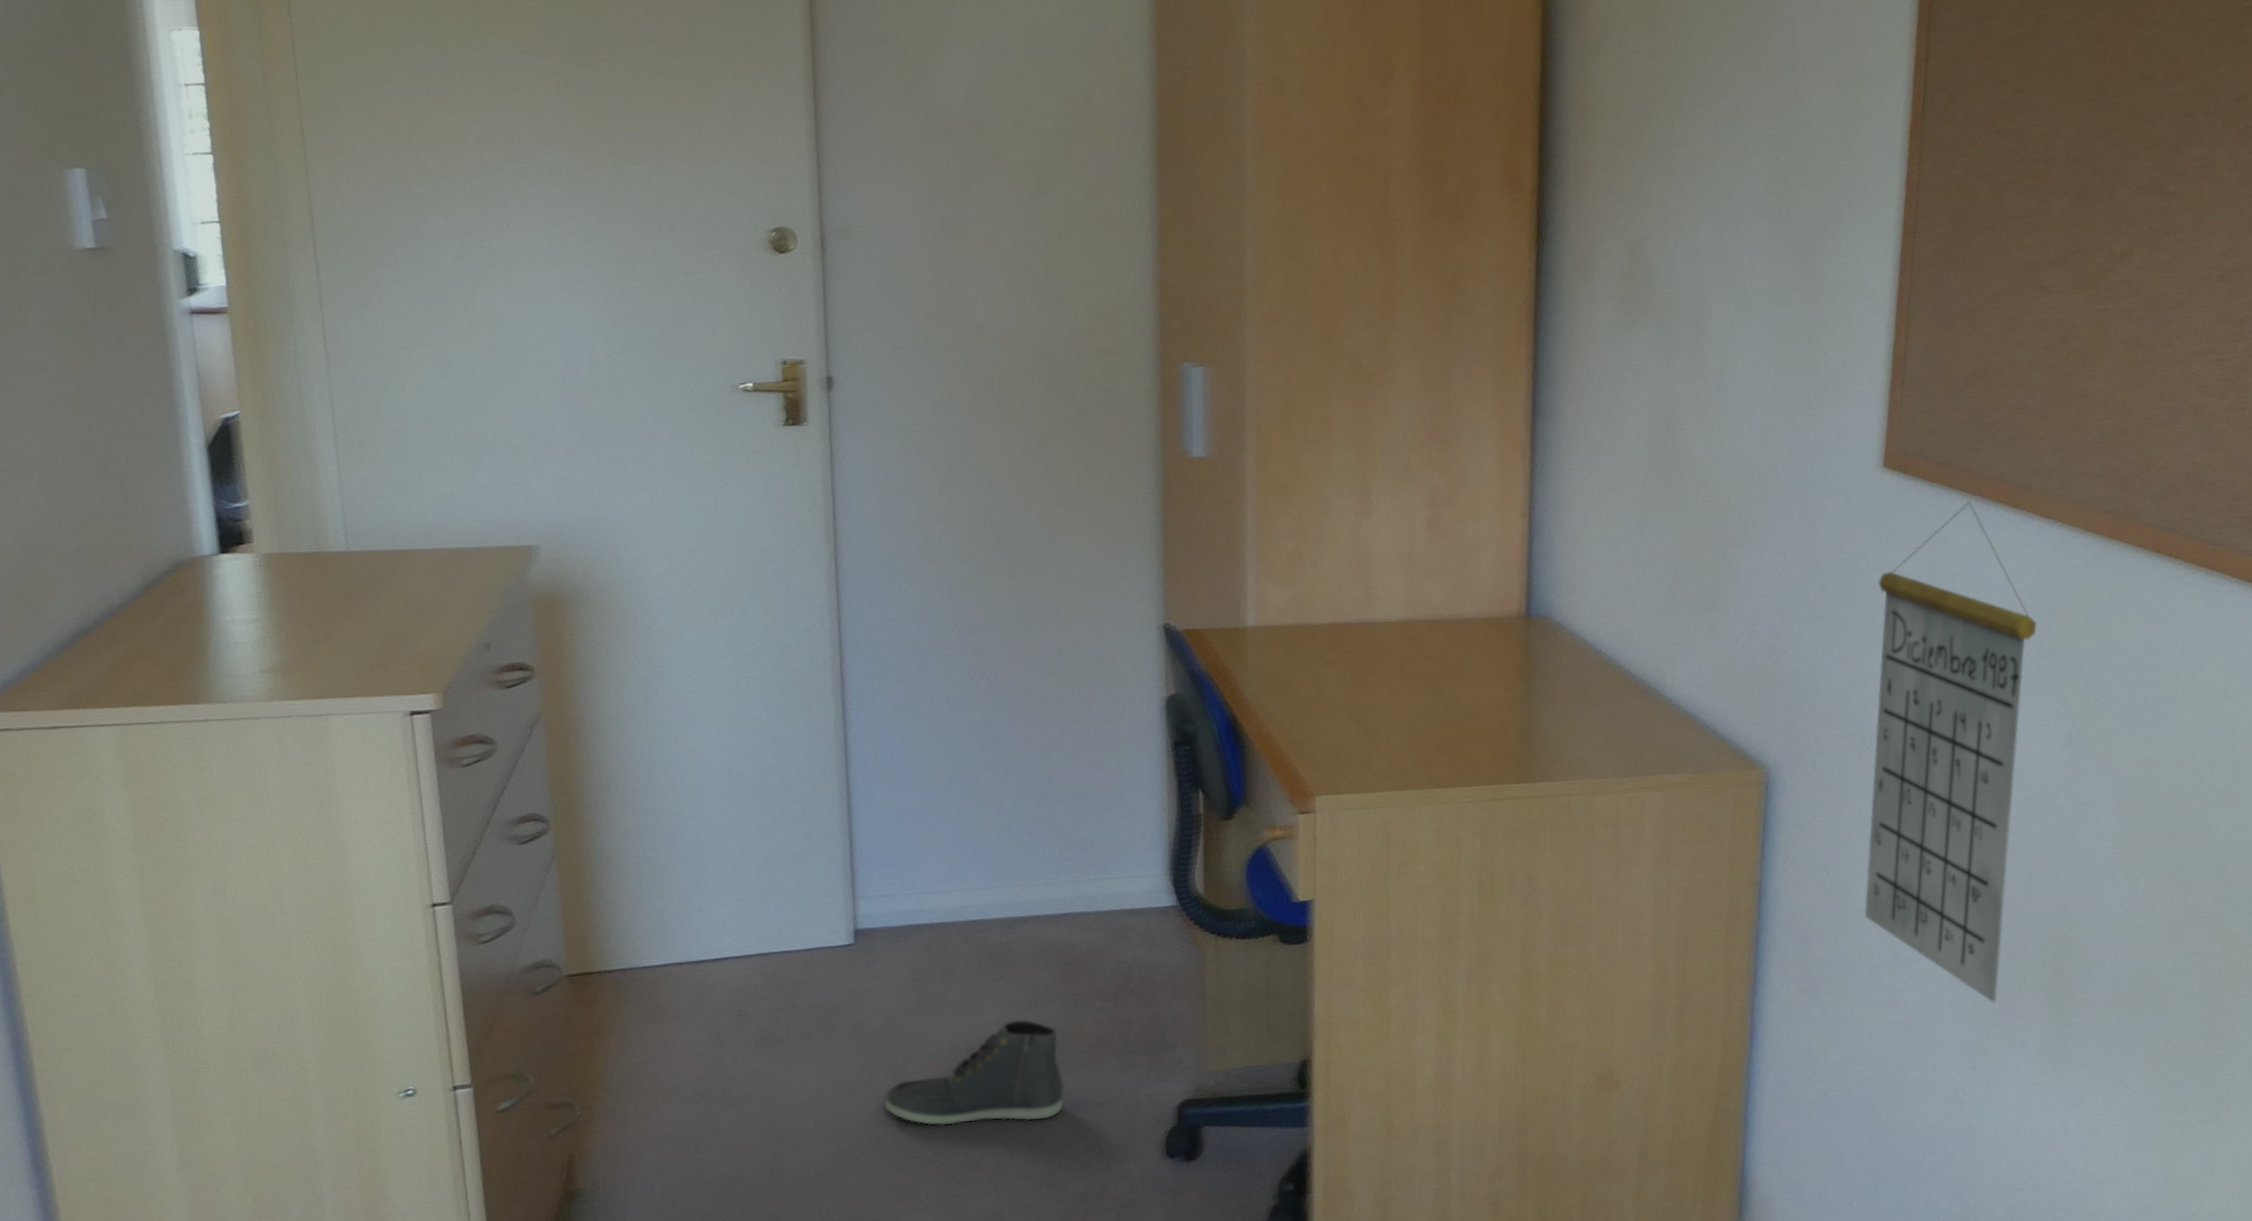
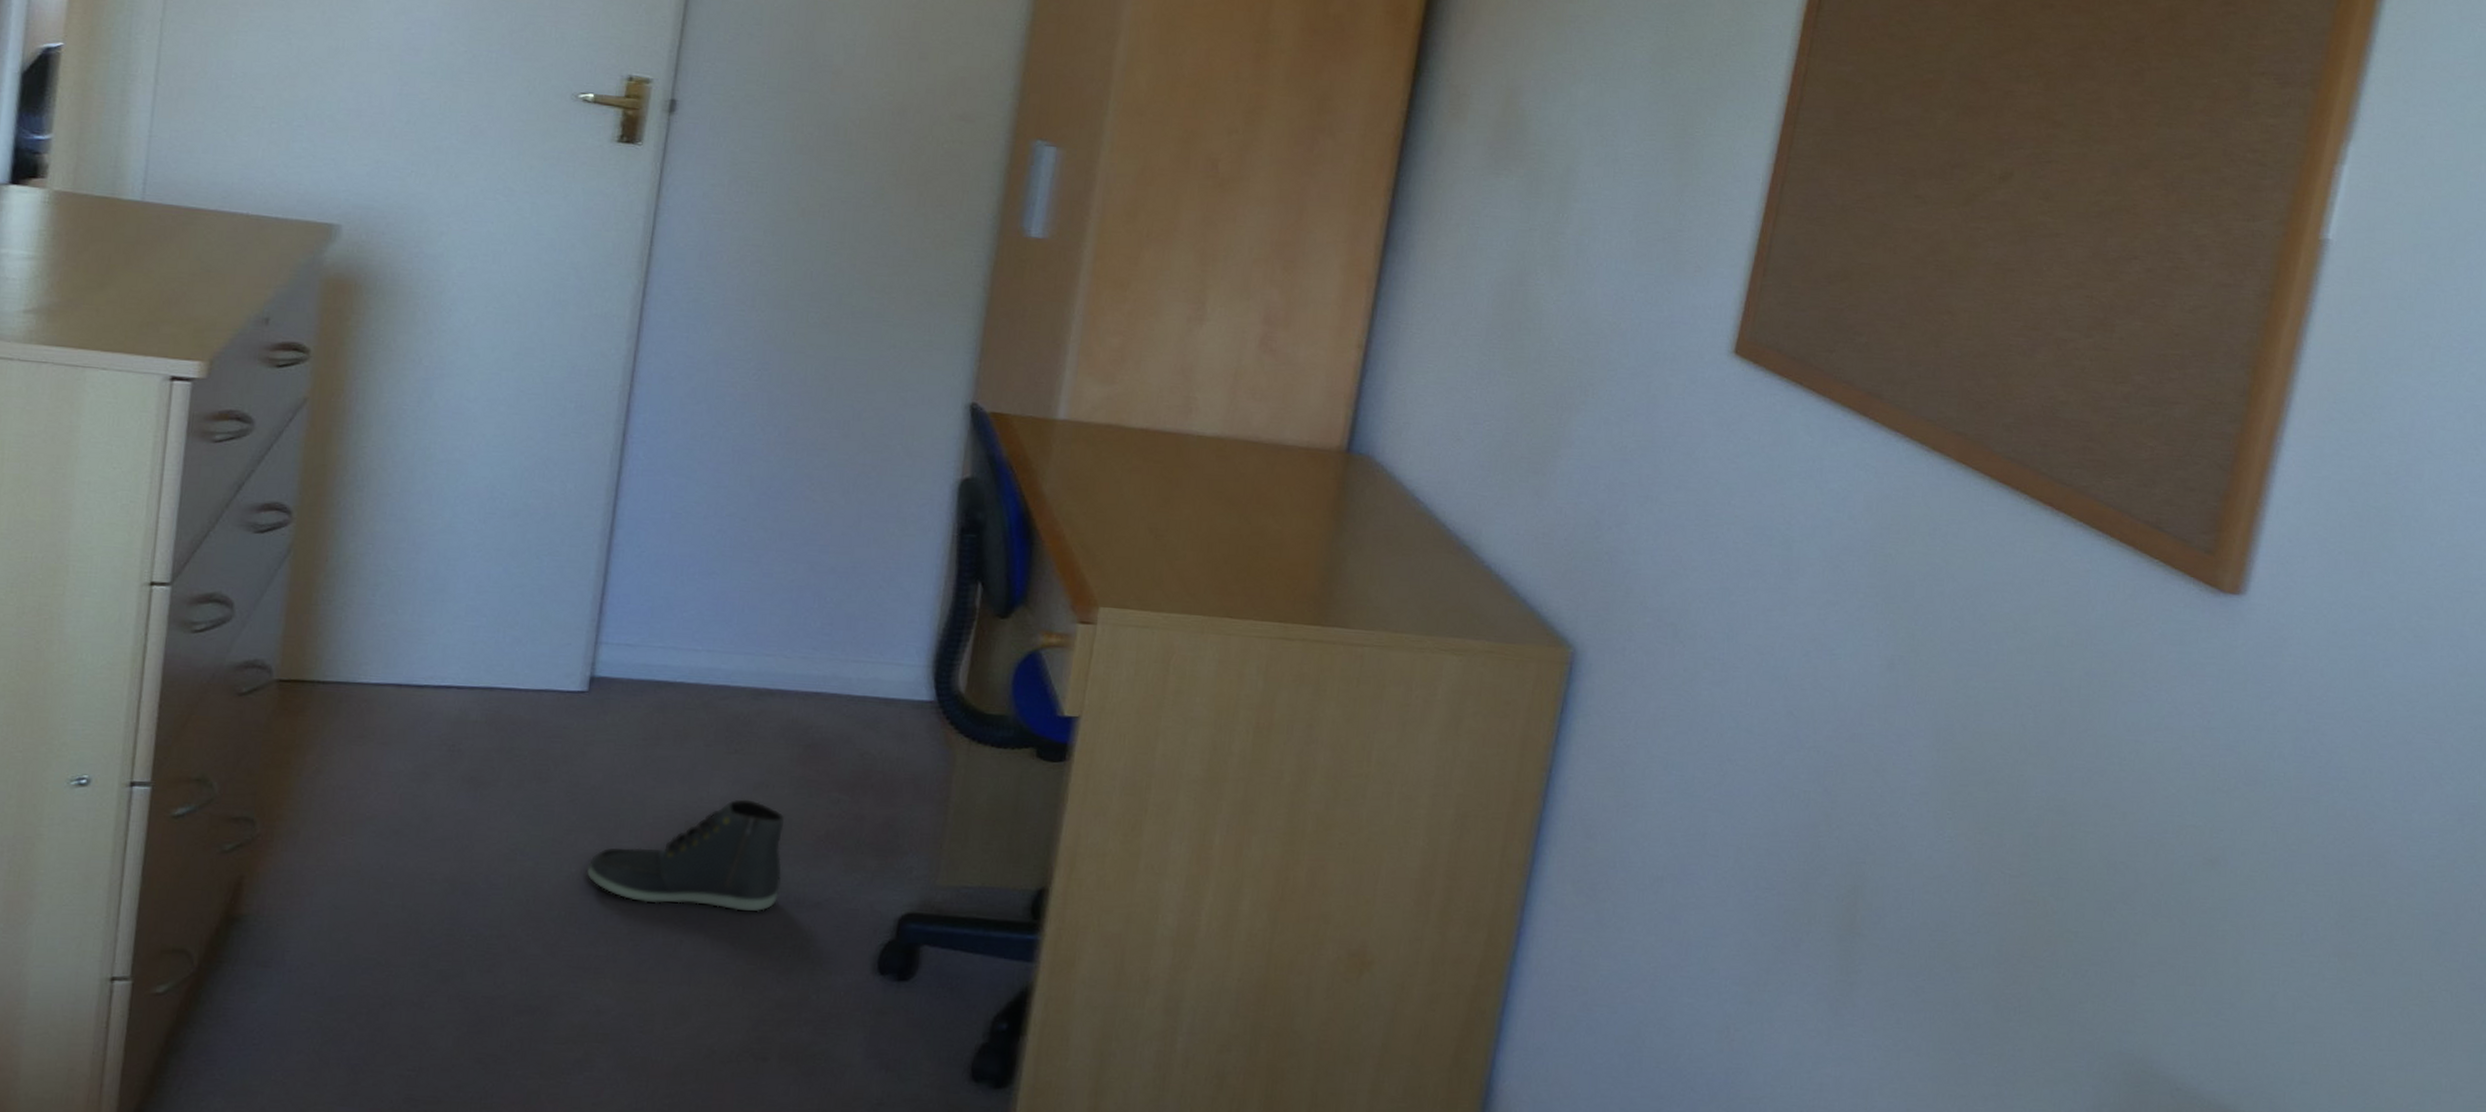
calendar: present [1864,502,2037,1004] -> none [1655,402,1871,936]

